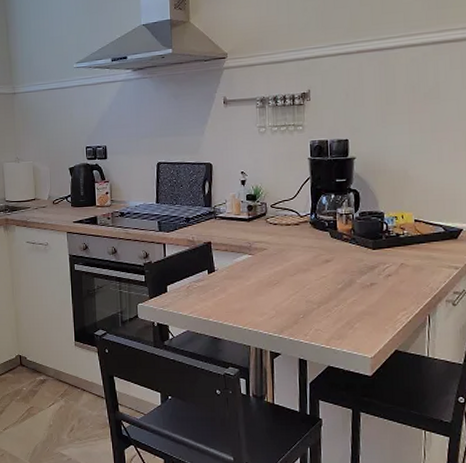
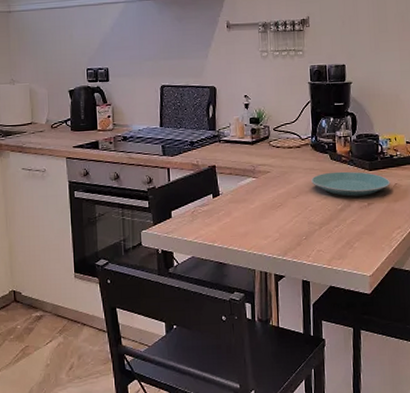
plate: none [310,250,396,276] -> present [311,171,391,197]

